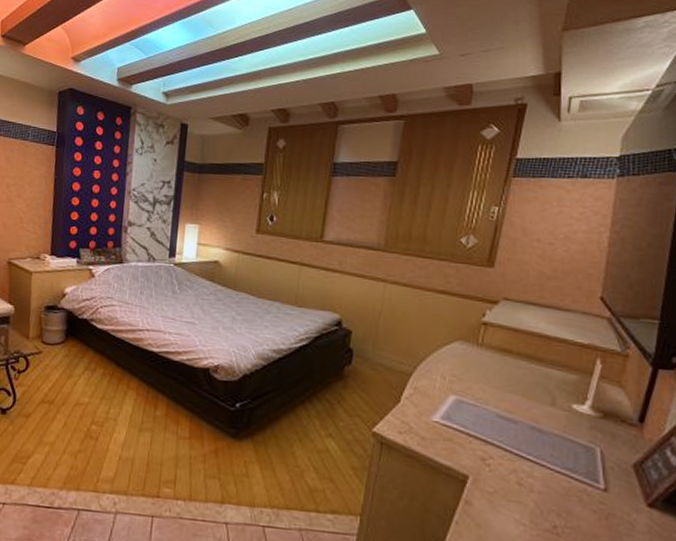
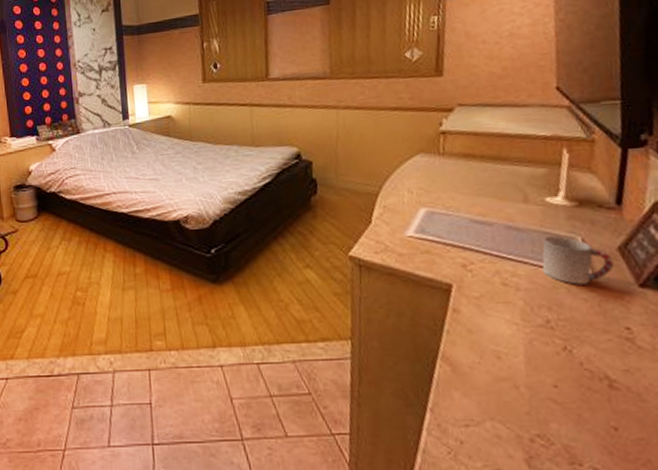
cup: none [558,442,627,496] -> present [542,235,615,285]

